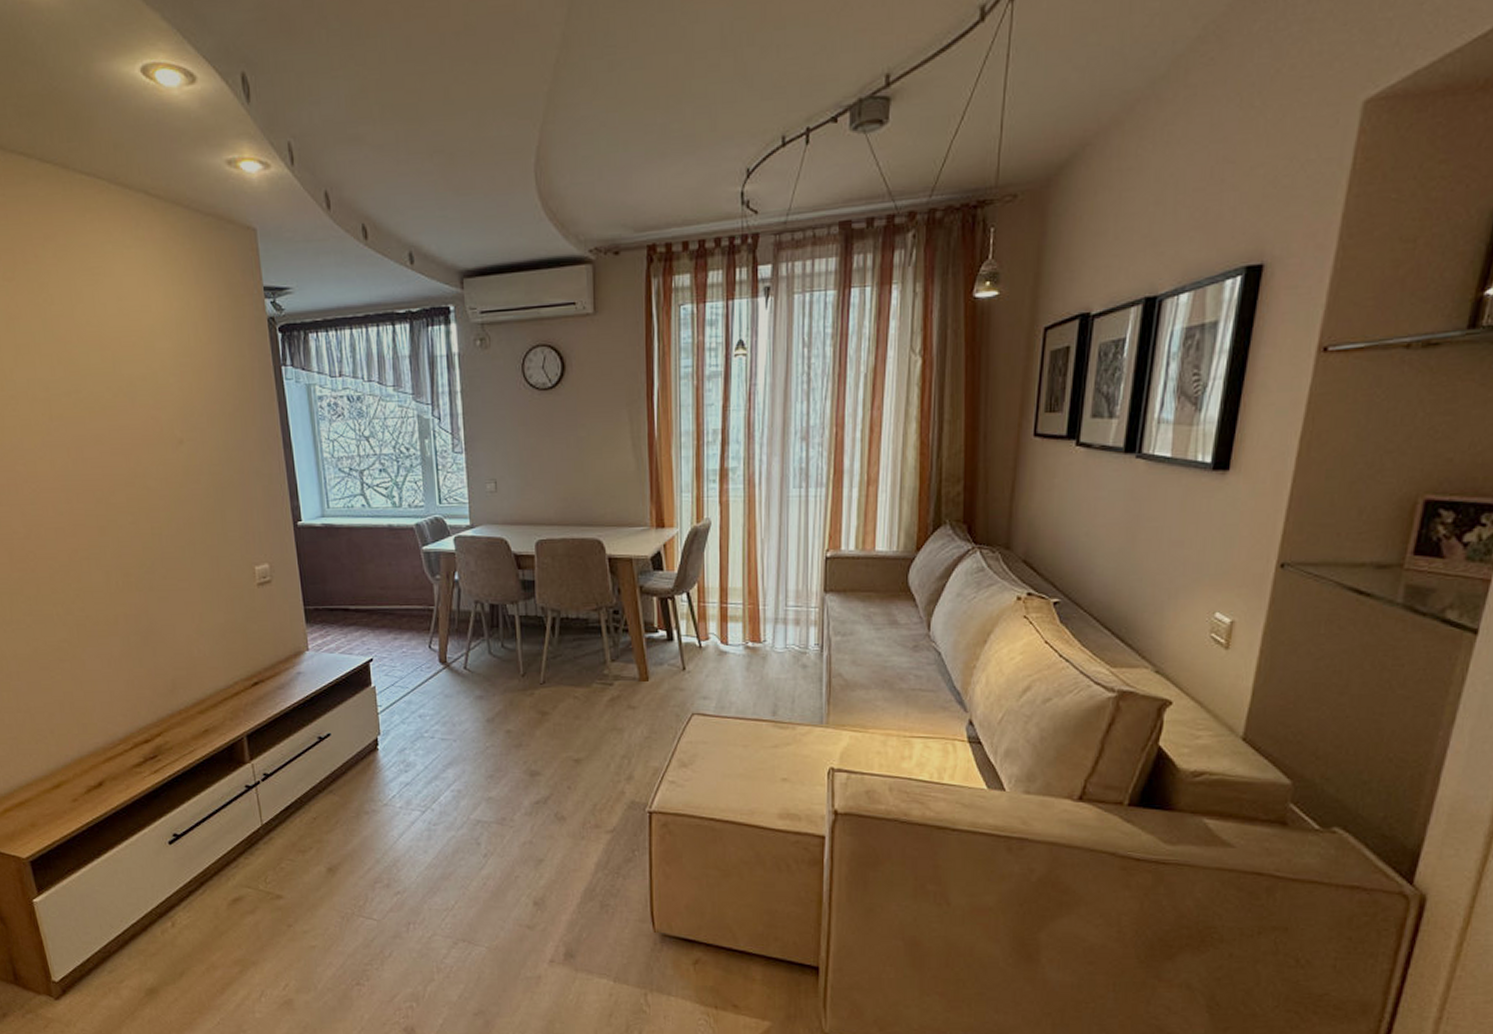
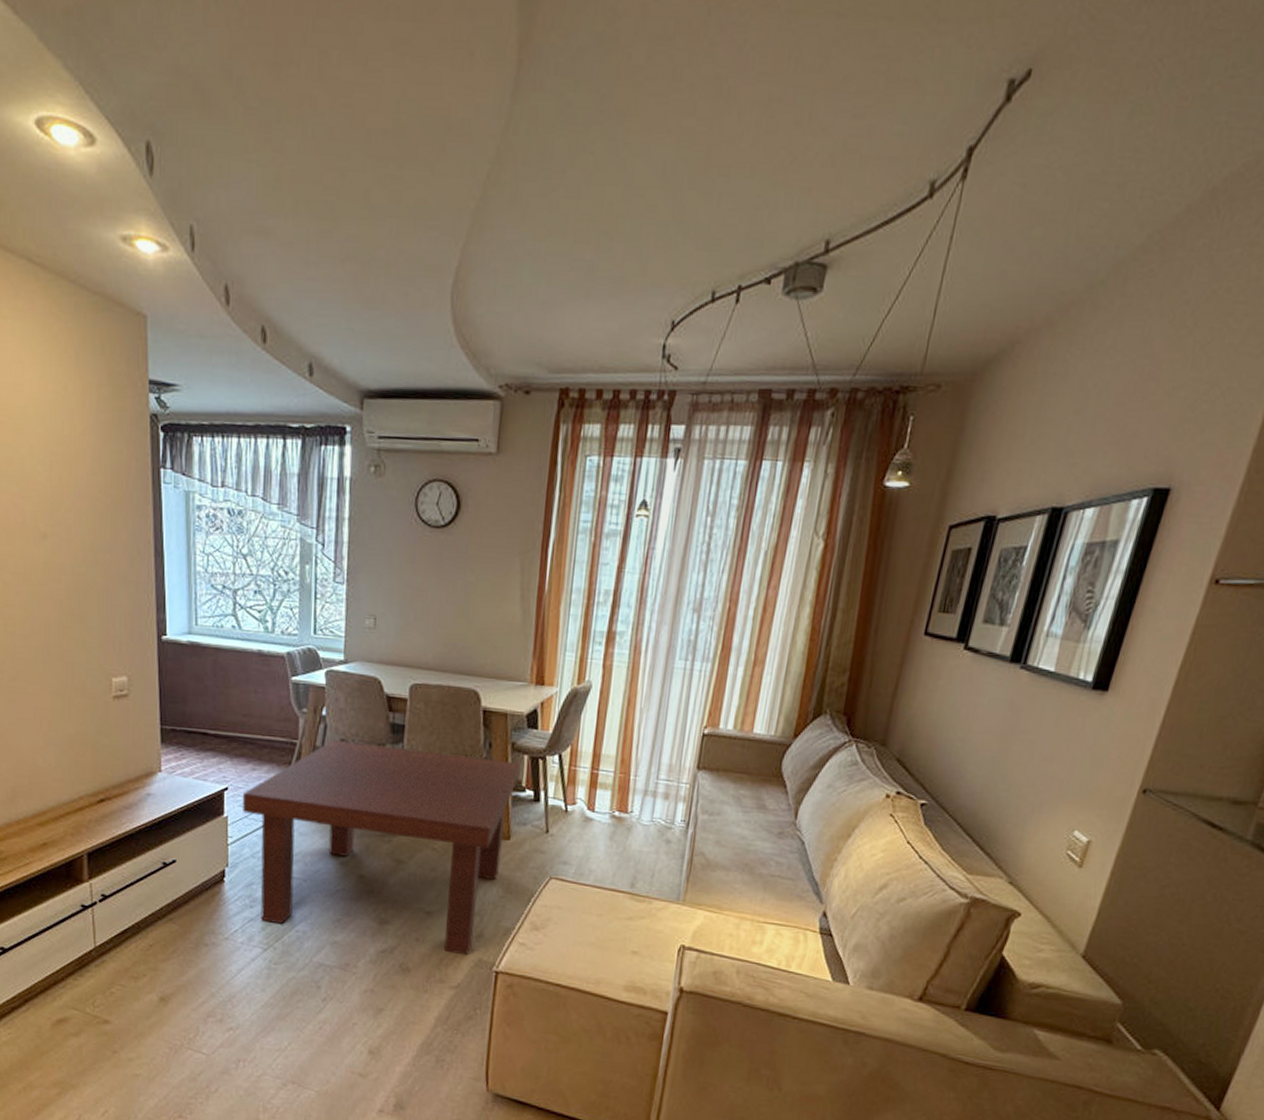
coffee table: none [387,602,650,799] -> present [242,740,520,956]

